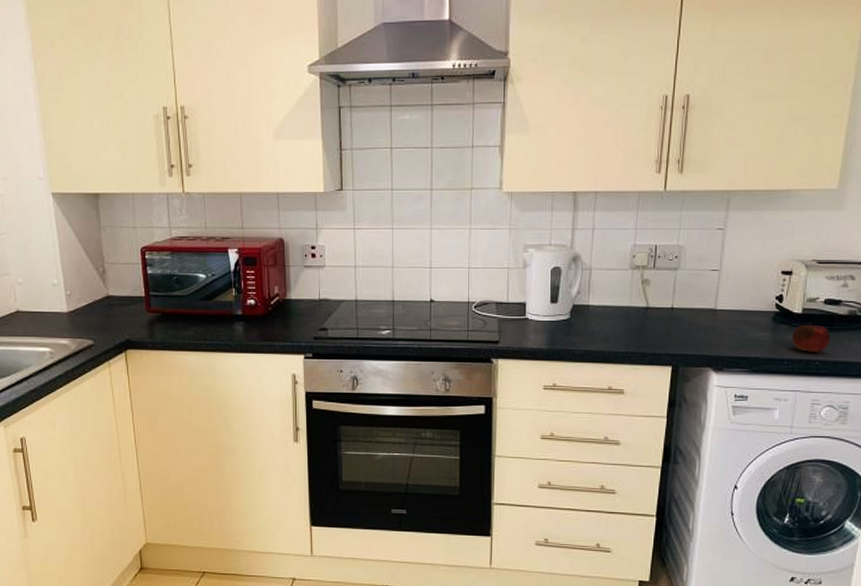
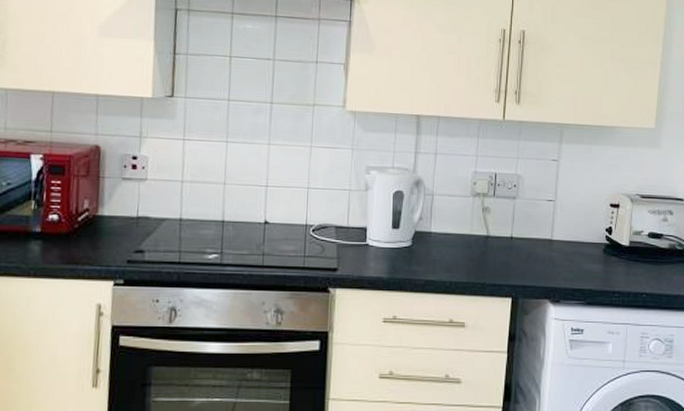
fruit: present [791,321,831,352] -> none [621,254,656,285]

